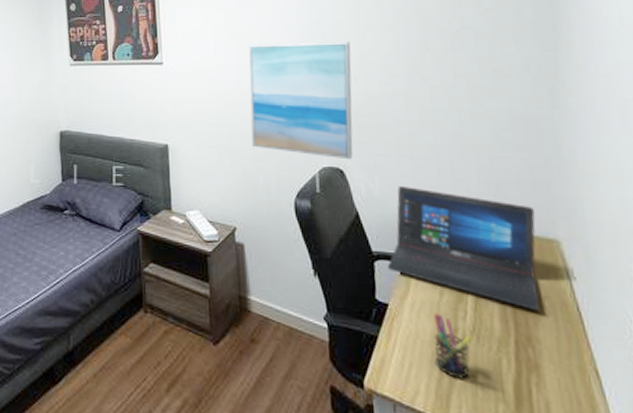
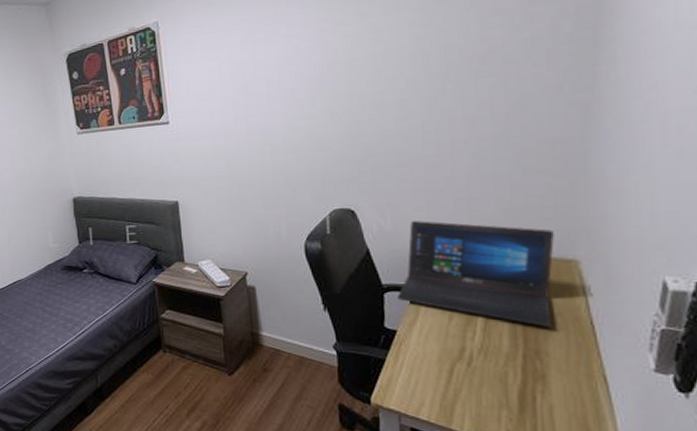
wall art: present [249,42,353,160] -> none [257,80,365,200]
pen holder: present [434,313,474,379] -> none [441,335,481,391]

